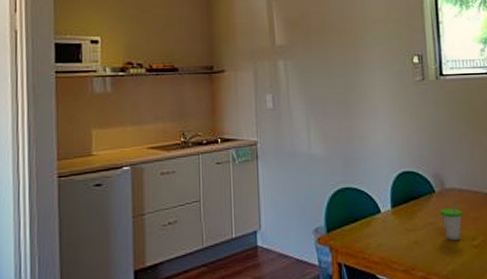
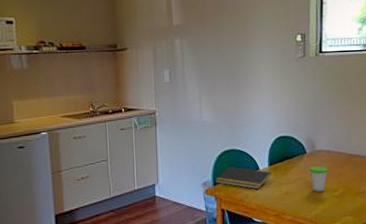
notepad: none [329,208,396,238] -> present [215,166,271,190]

